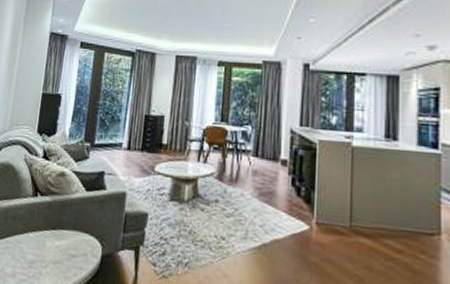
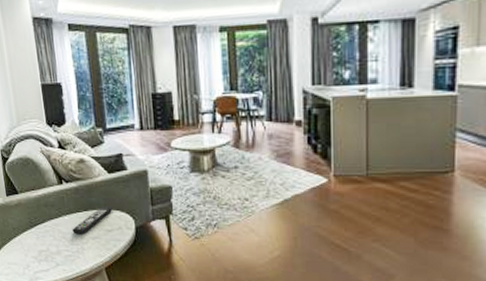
remote control: none [34,226,83,257] -> present [72,206,113,235]

